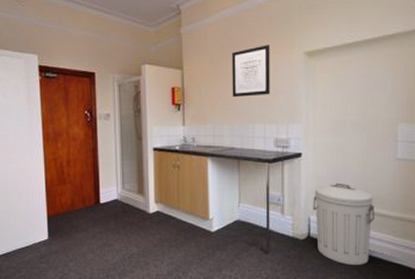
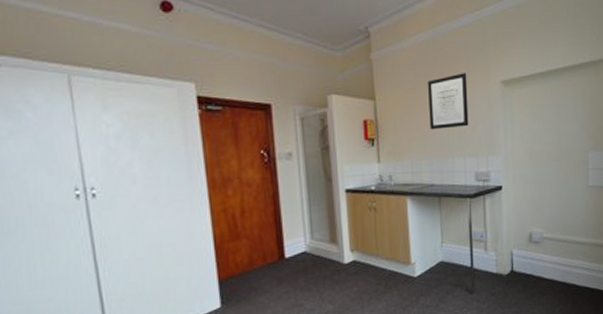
trash can: present [313,183,374,265] -> none [514,214,571,295]

